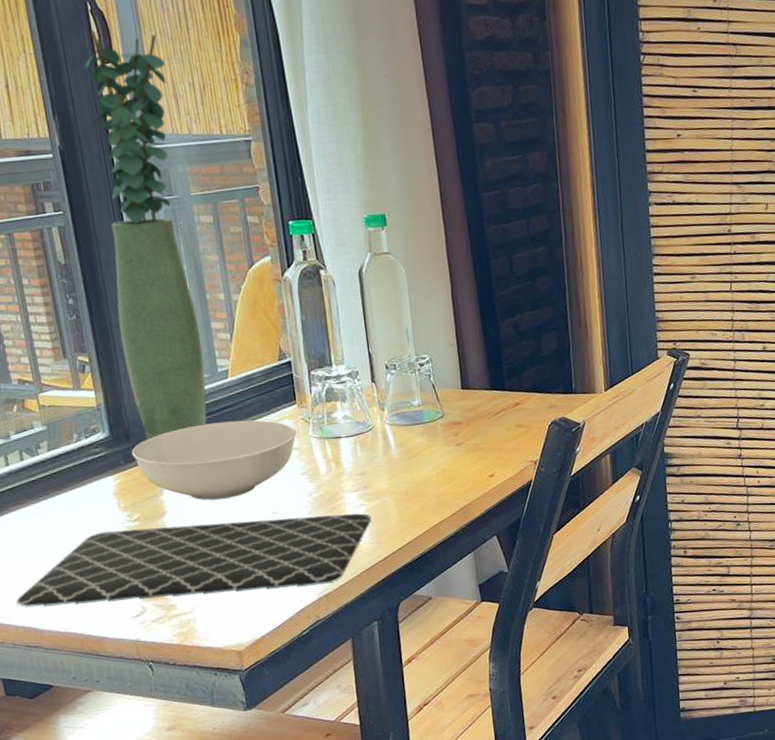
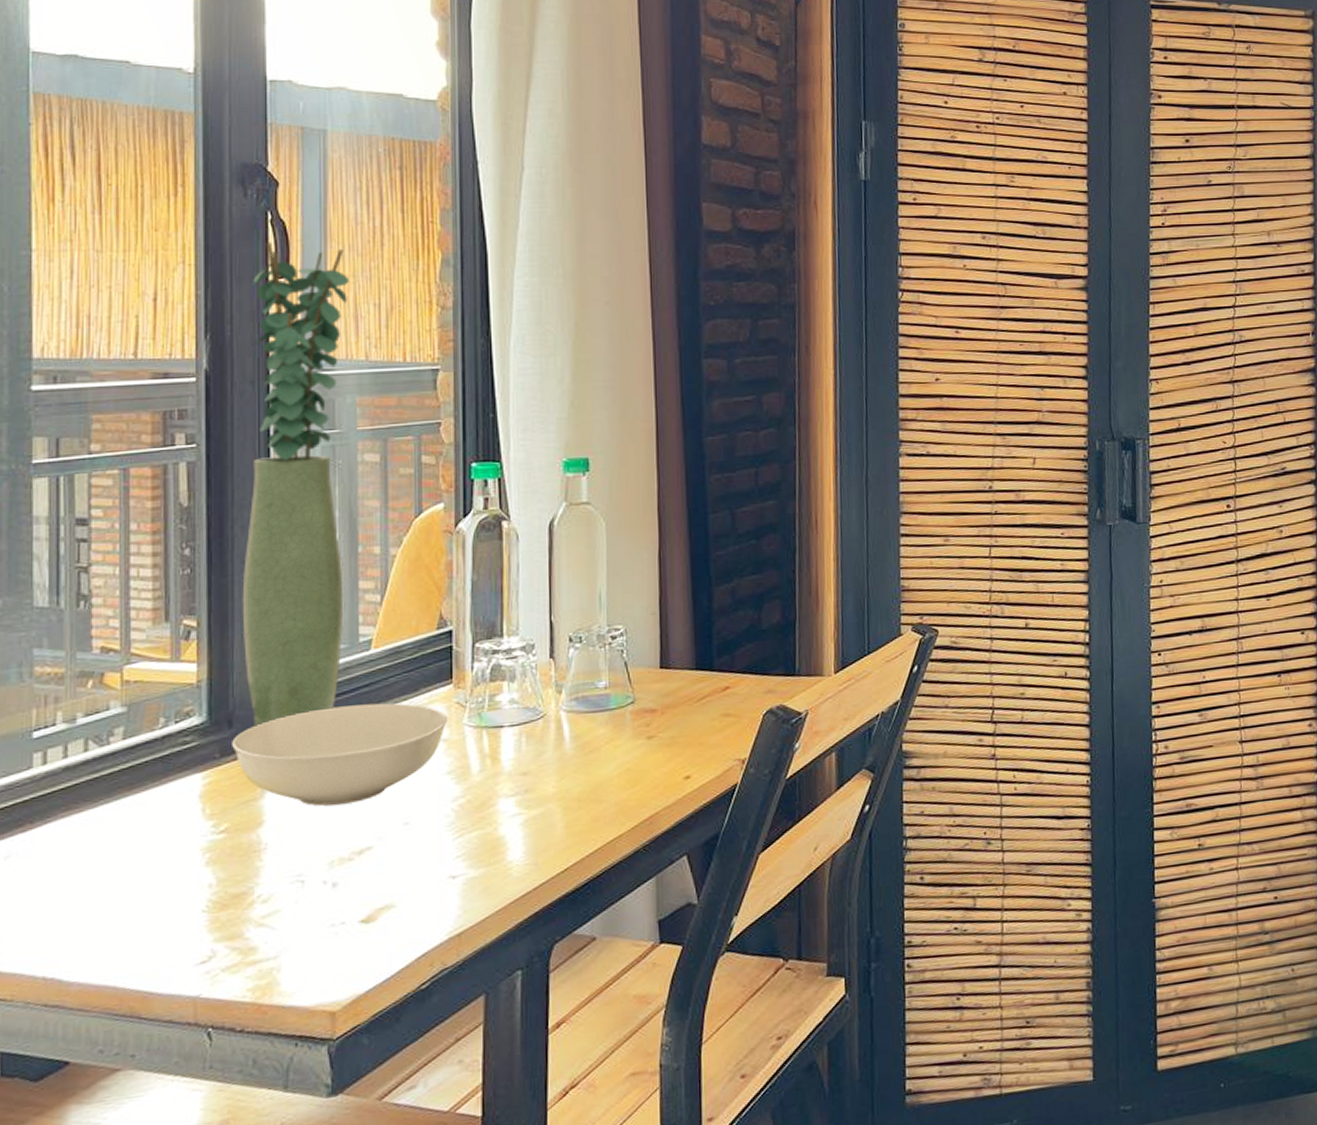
placemat: present [16,513,372,606] -> none [42,824,530,949]

